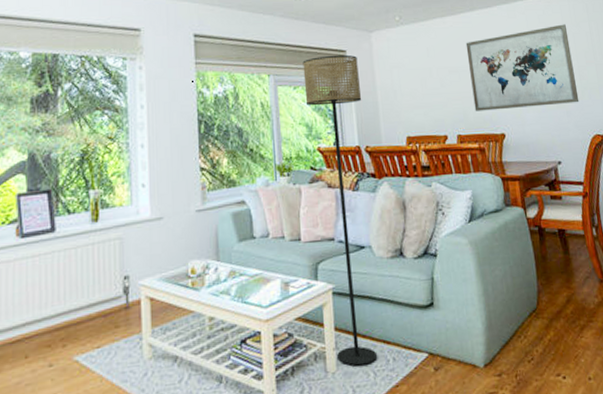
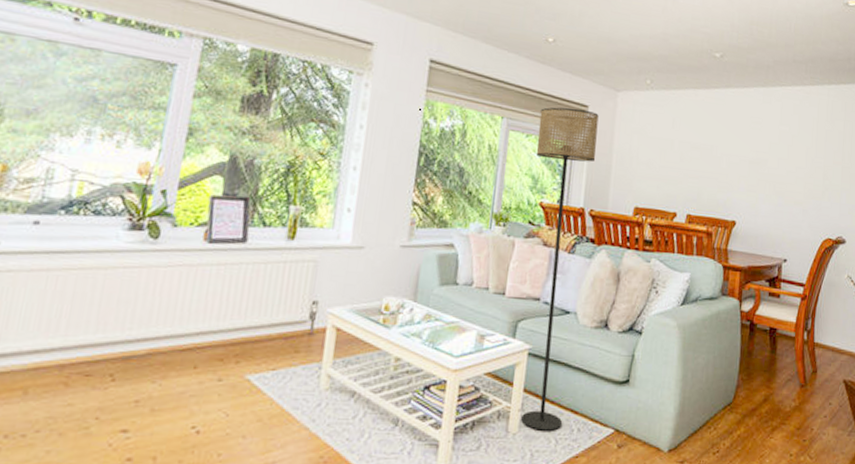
wall art: present [465,24,579,111] -> none [710,118,821,203]

